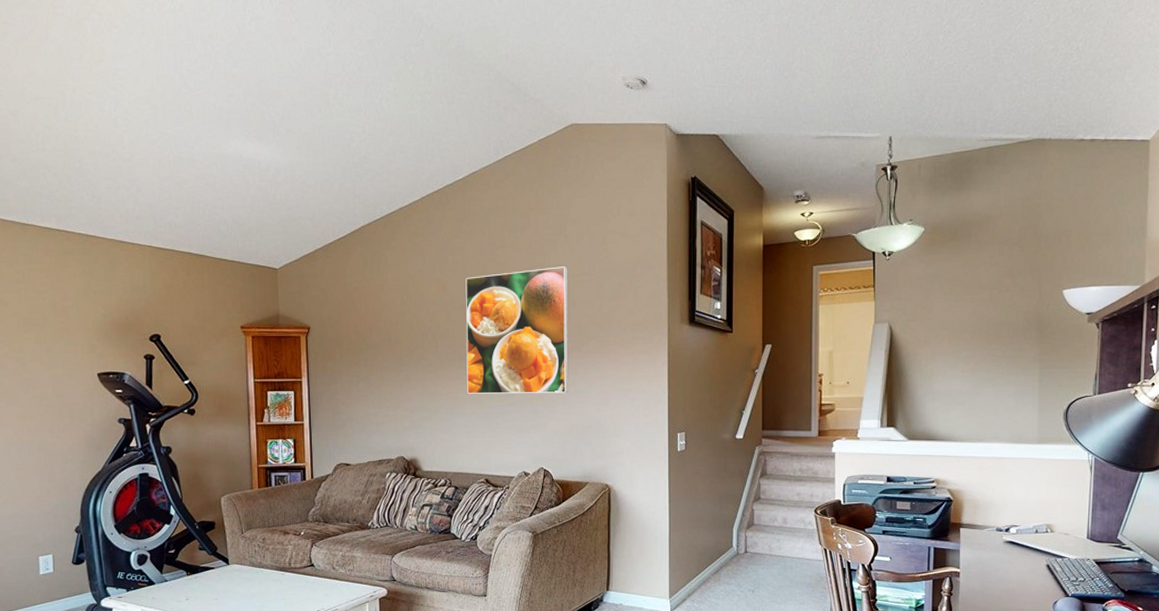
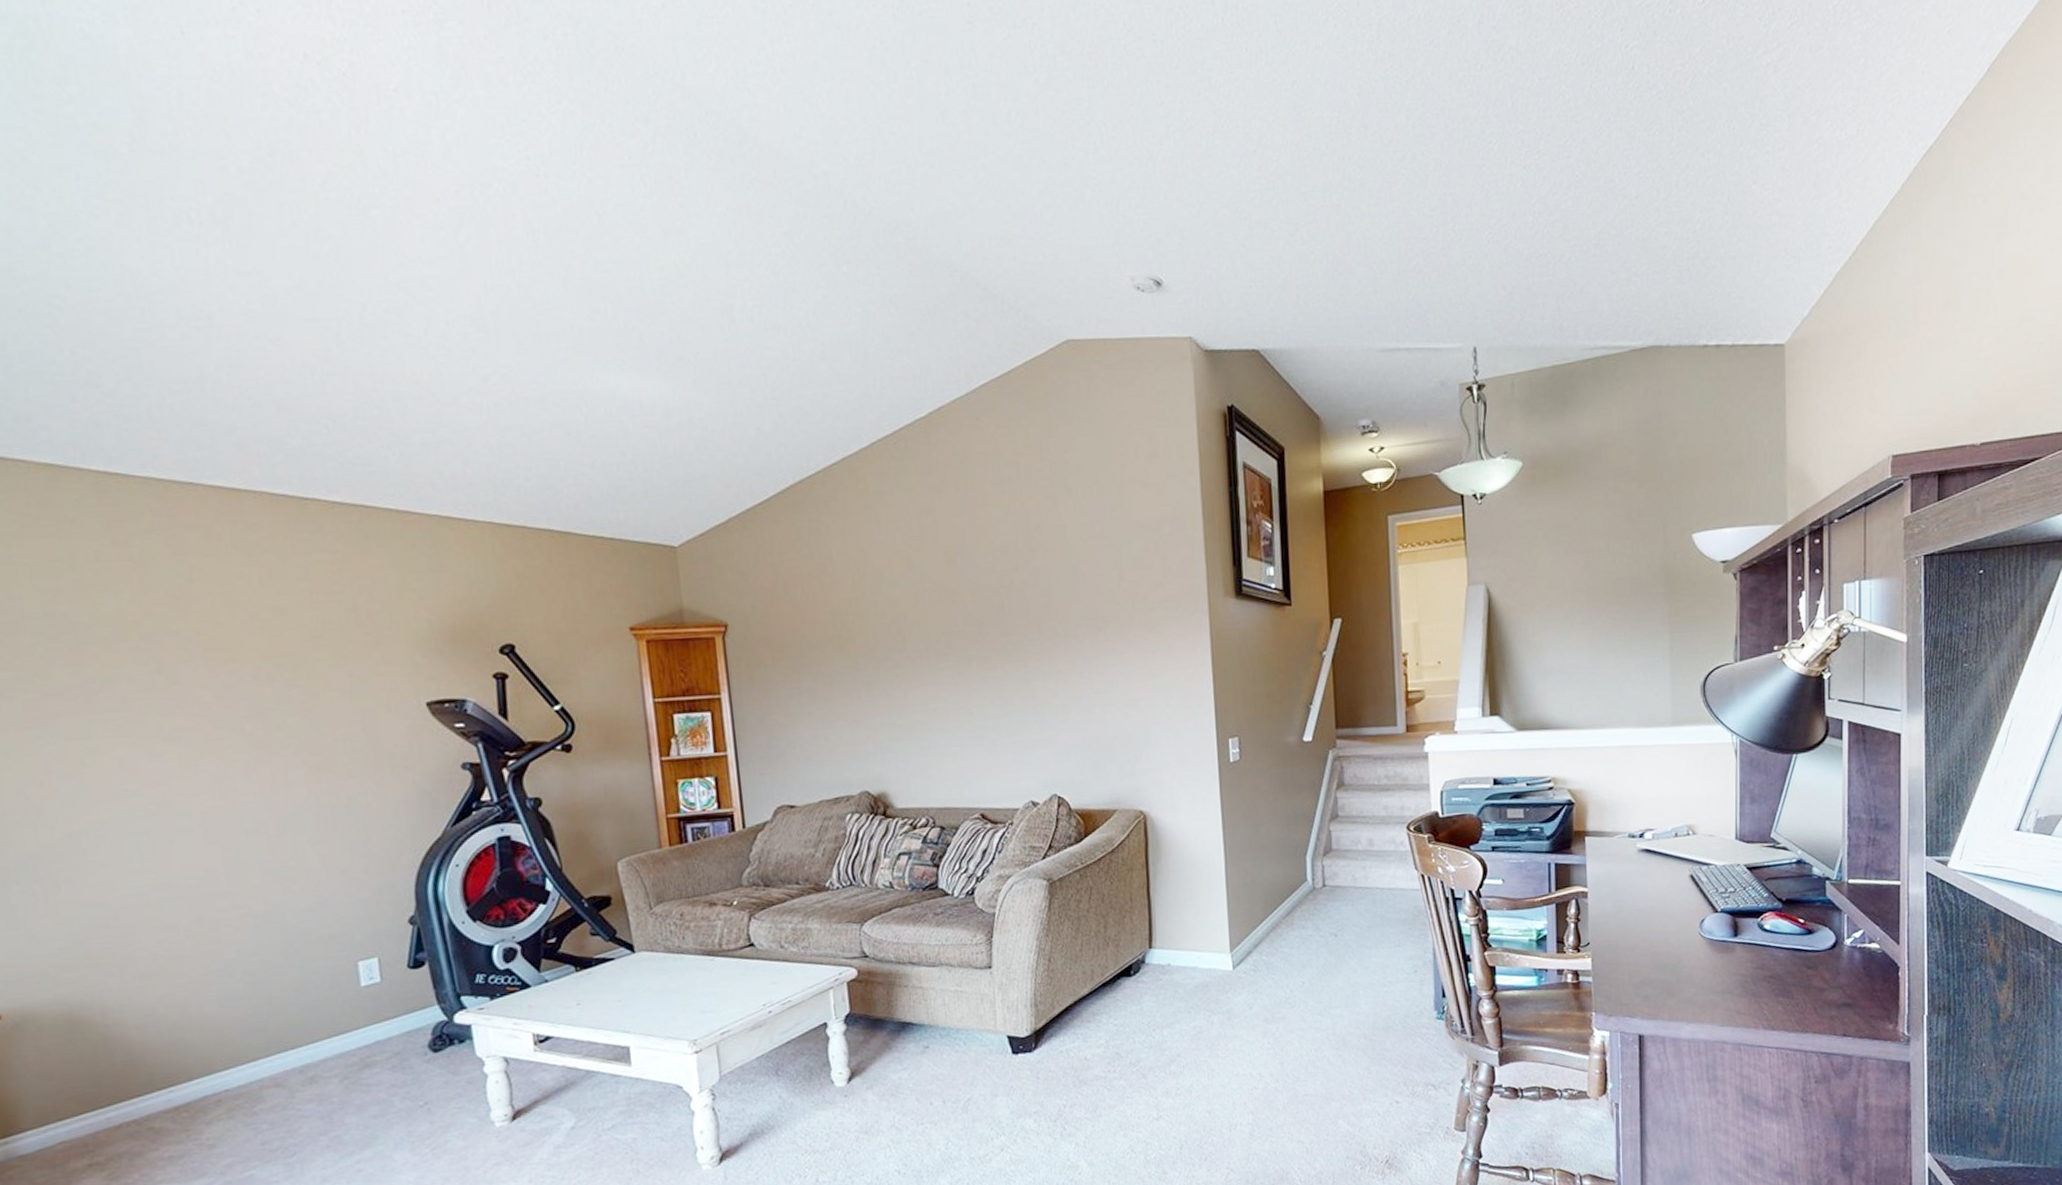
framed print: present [465,266,569,394] -> none [937,528,1083,703]

